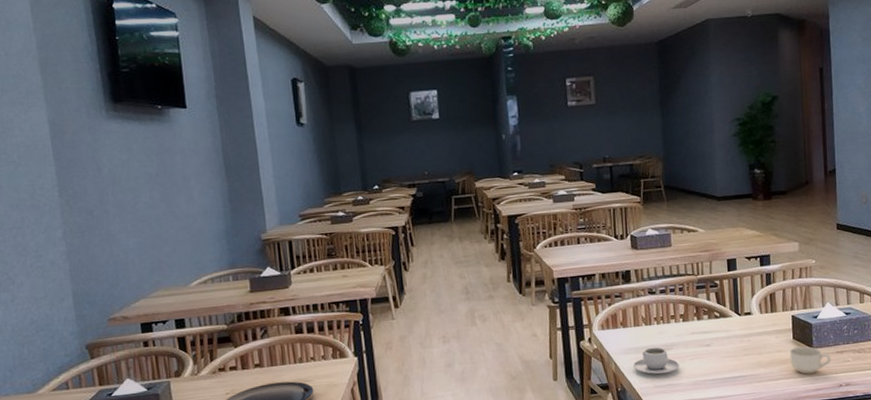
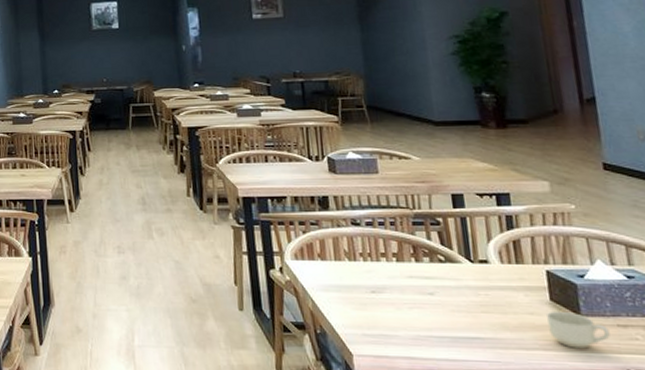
teacup: present [633,347,679,374] -> none [335,287,394,320]

